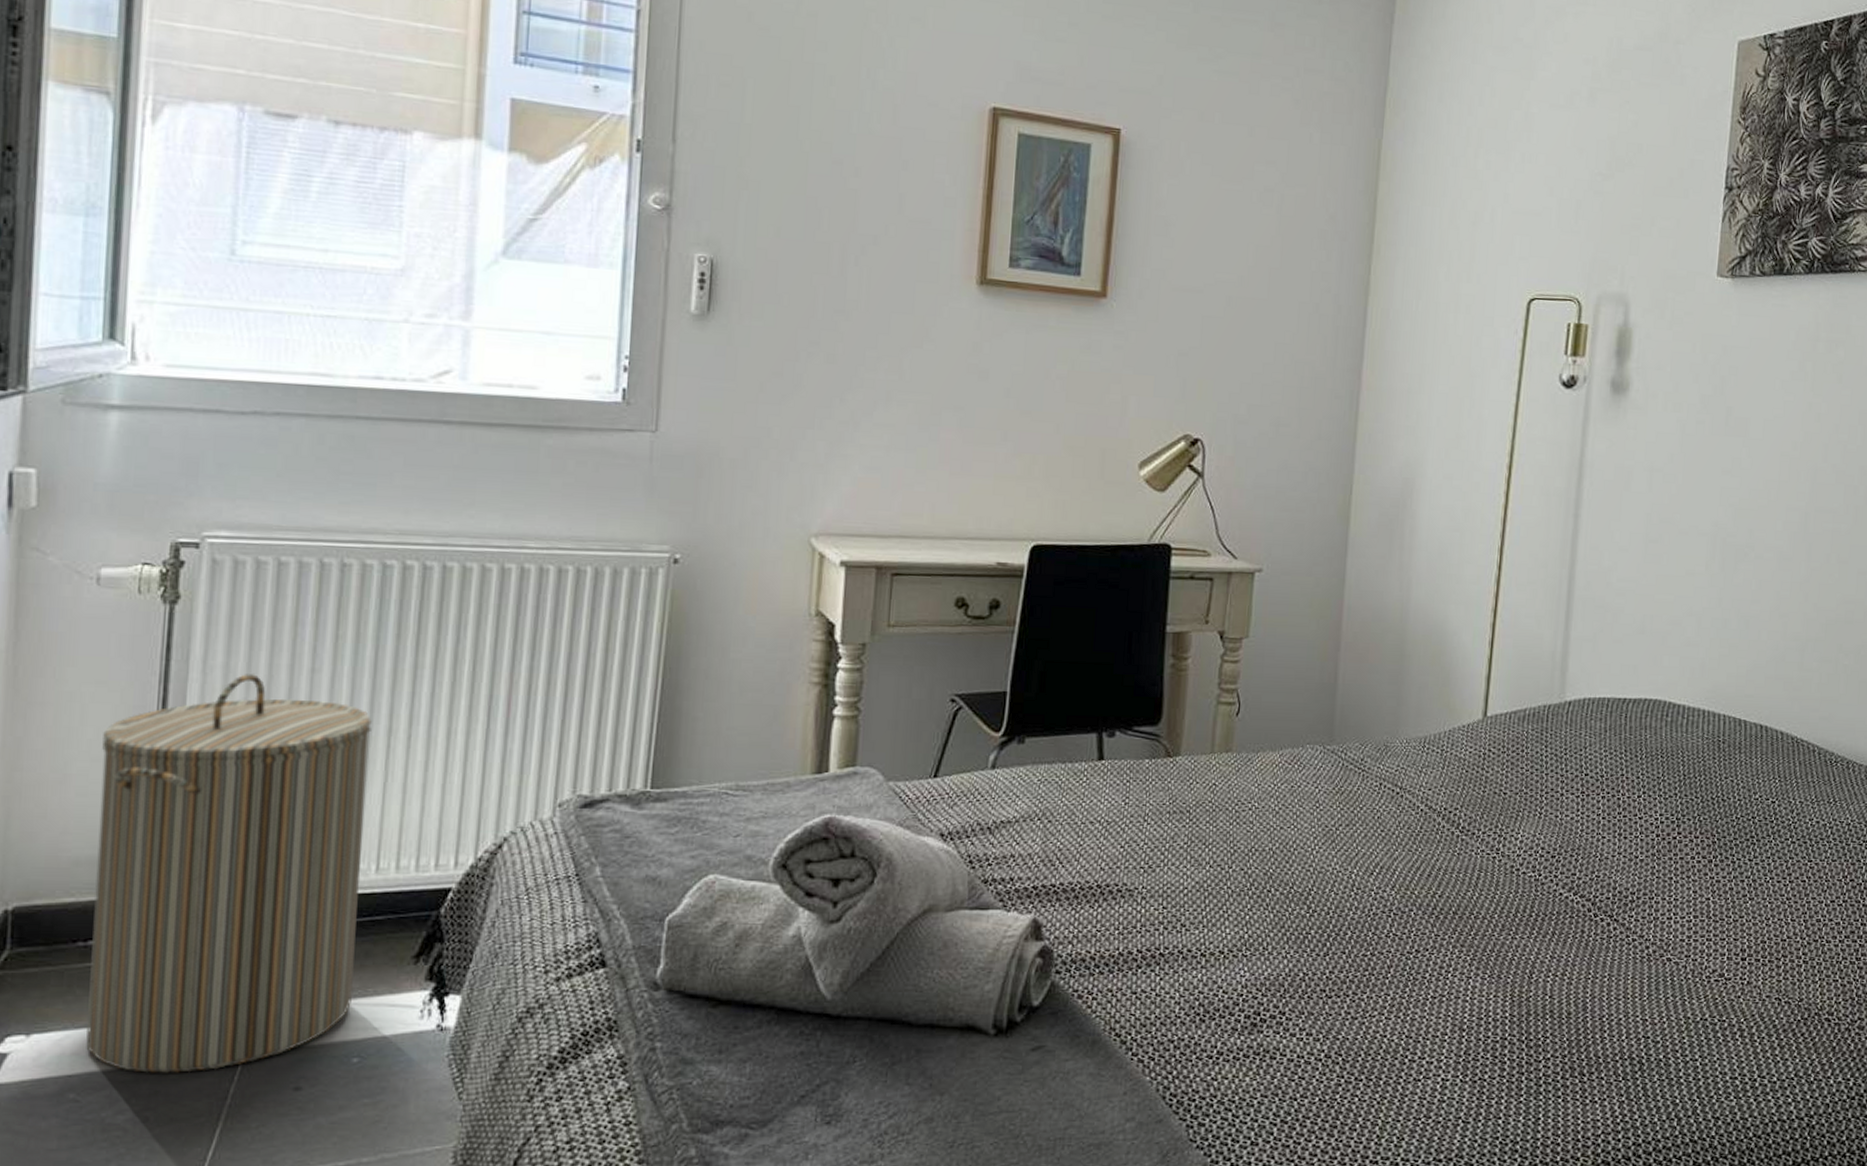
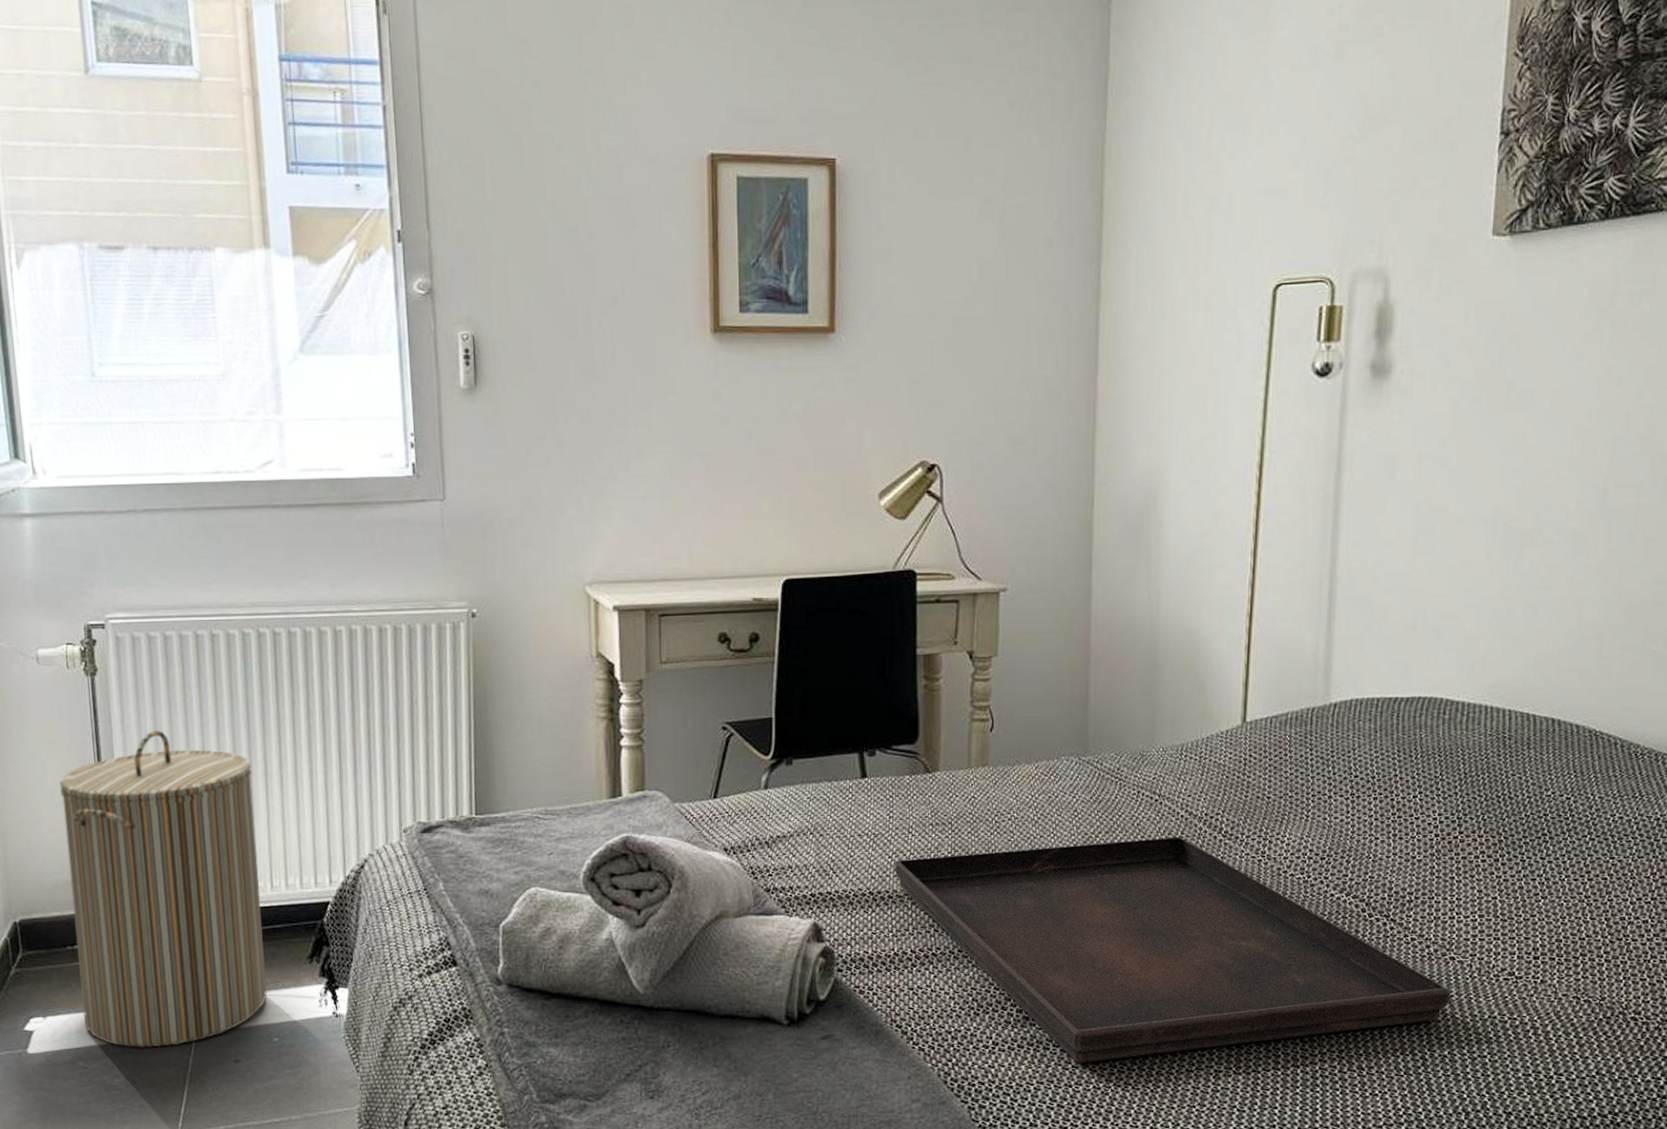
serving tray: none [1126,831,1666,1074] -> present [895,837,1450,1063]

